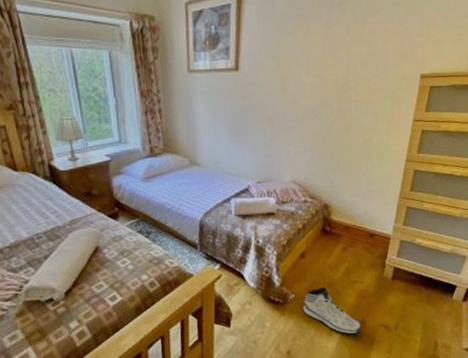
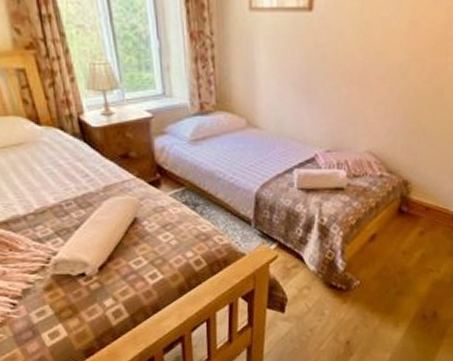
sneaker: present [303,287,361,335] -> none [368,274,432,327]

